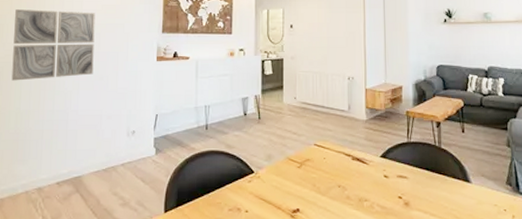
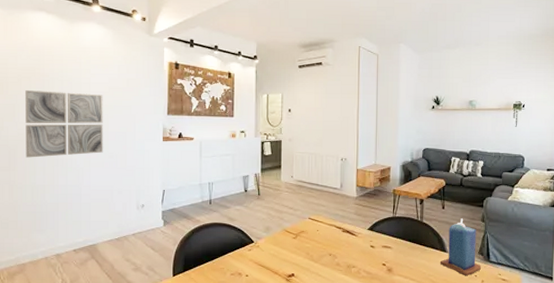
candle: none [464,143,510,211] -> present [441,218,481,276]

